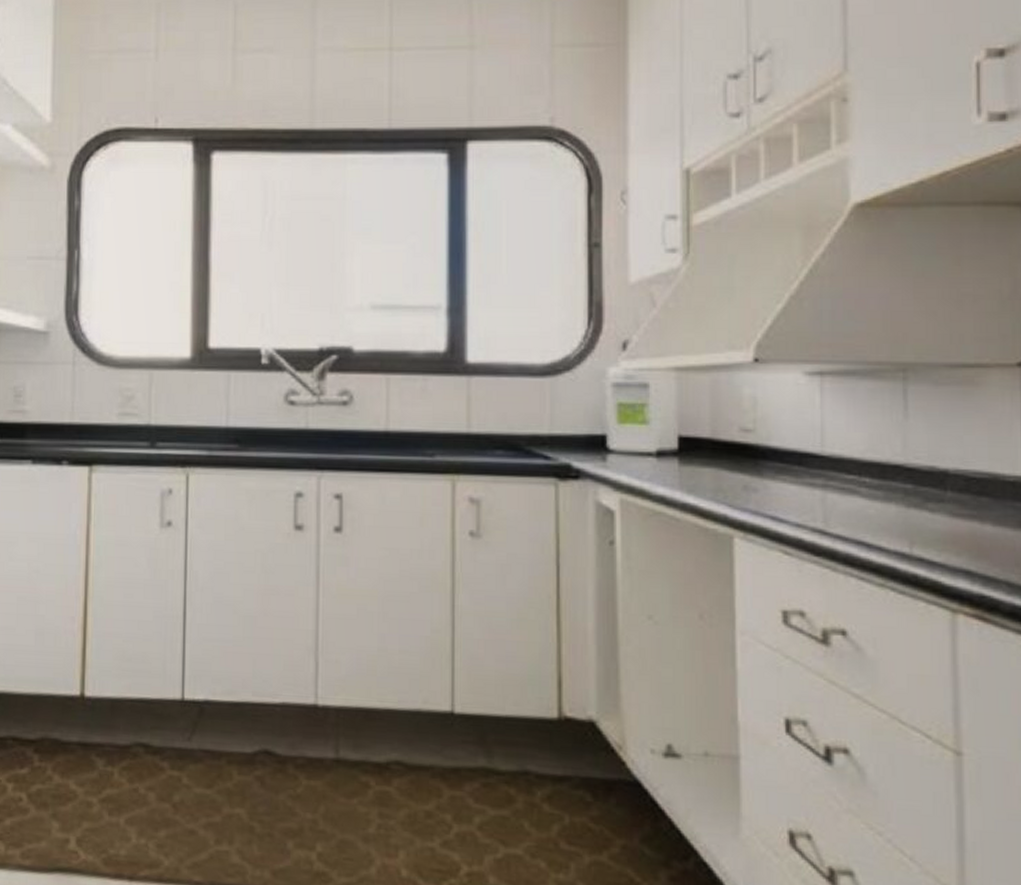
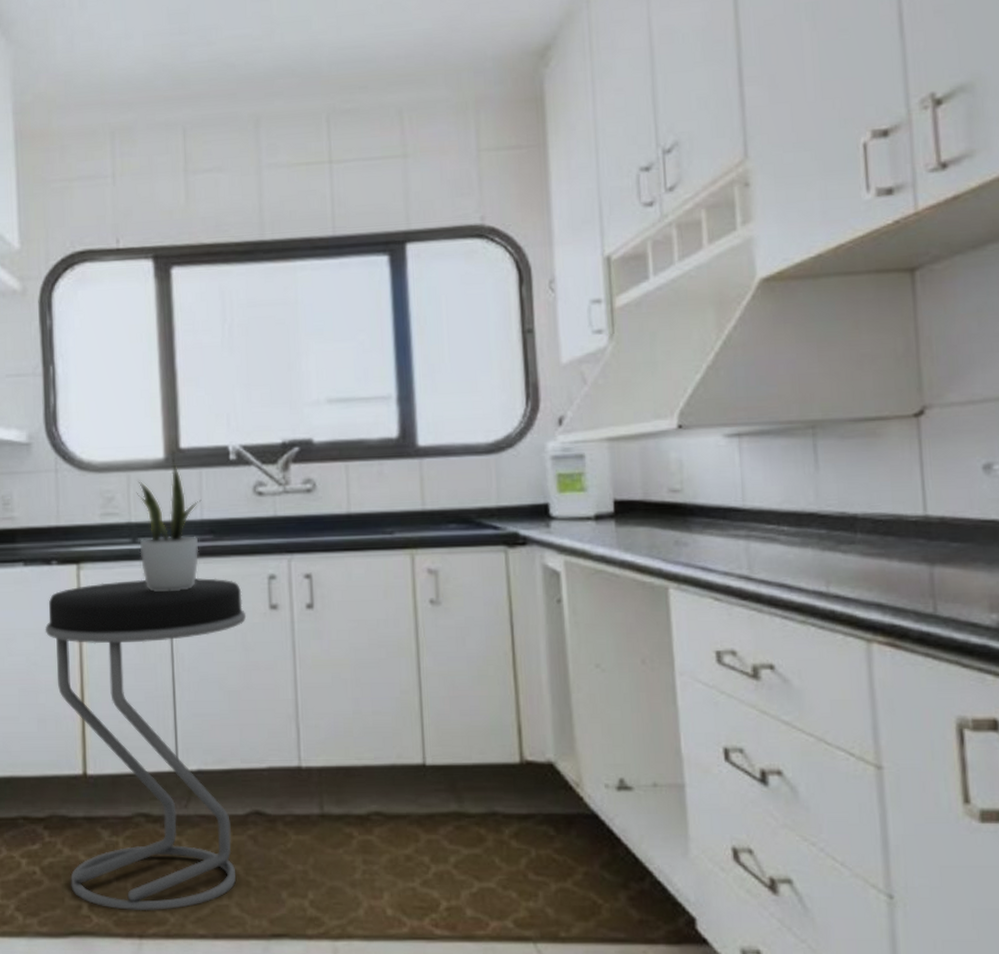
stool: none [50,487,269,852] -> present [45,577,247,911]
potted plant: none [157,358,228,504] -> present [136,458,202,593]

